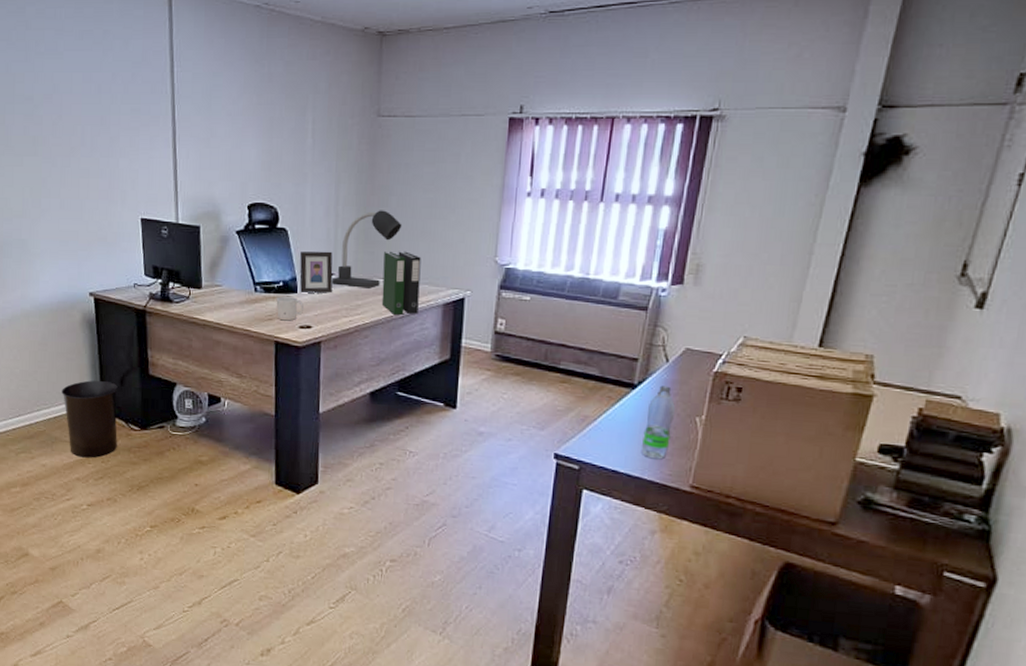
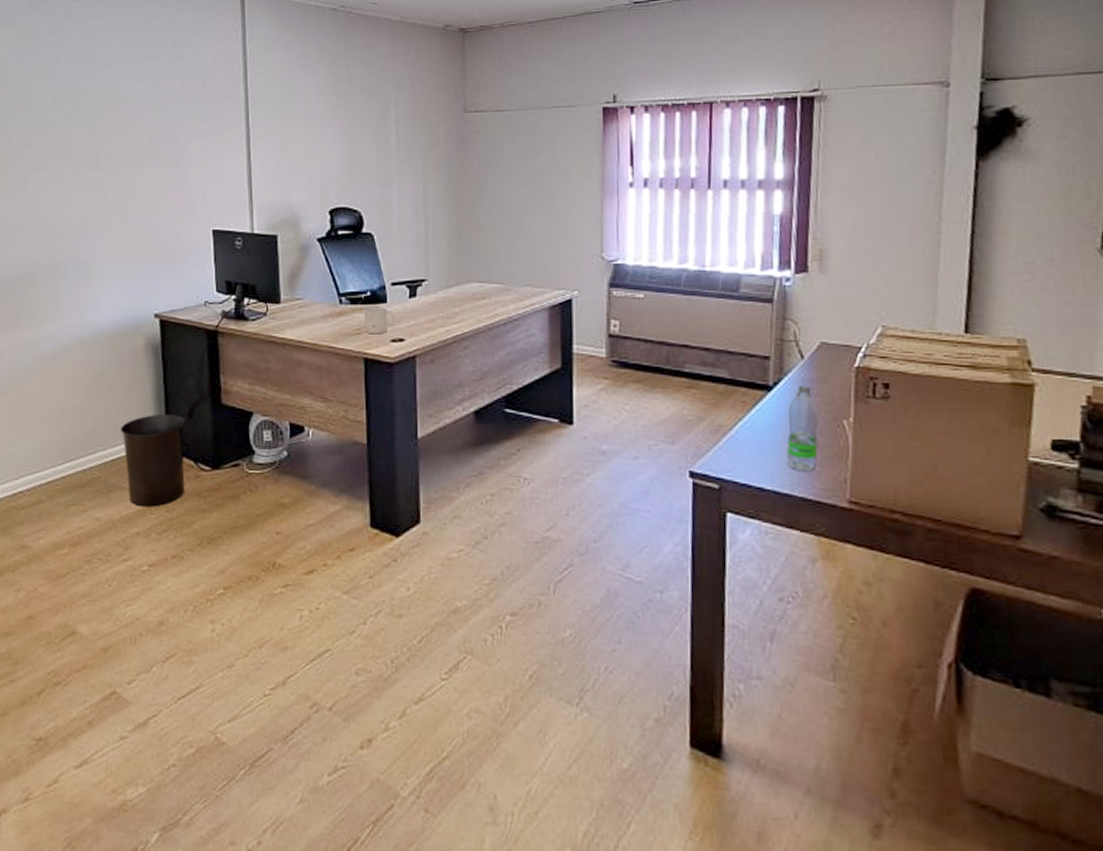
picture frame: present [299,251,333,294] -> none [387,255,425,303]
desk lamp: present [331,210,402,290] -> none [424,209,498,295]
binder: present [381,251,421,316] -> none [480,251,522,322]

